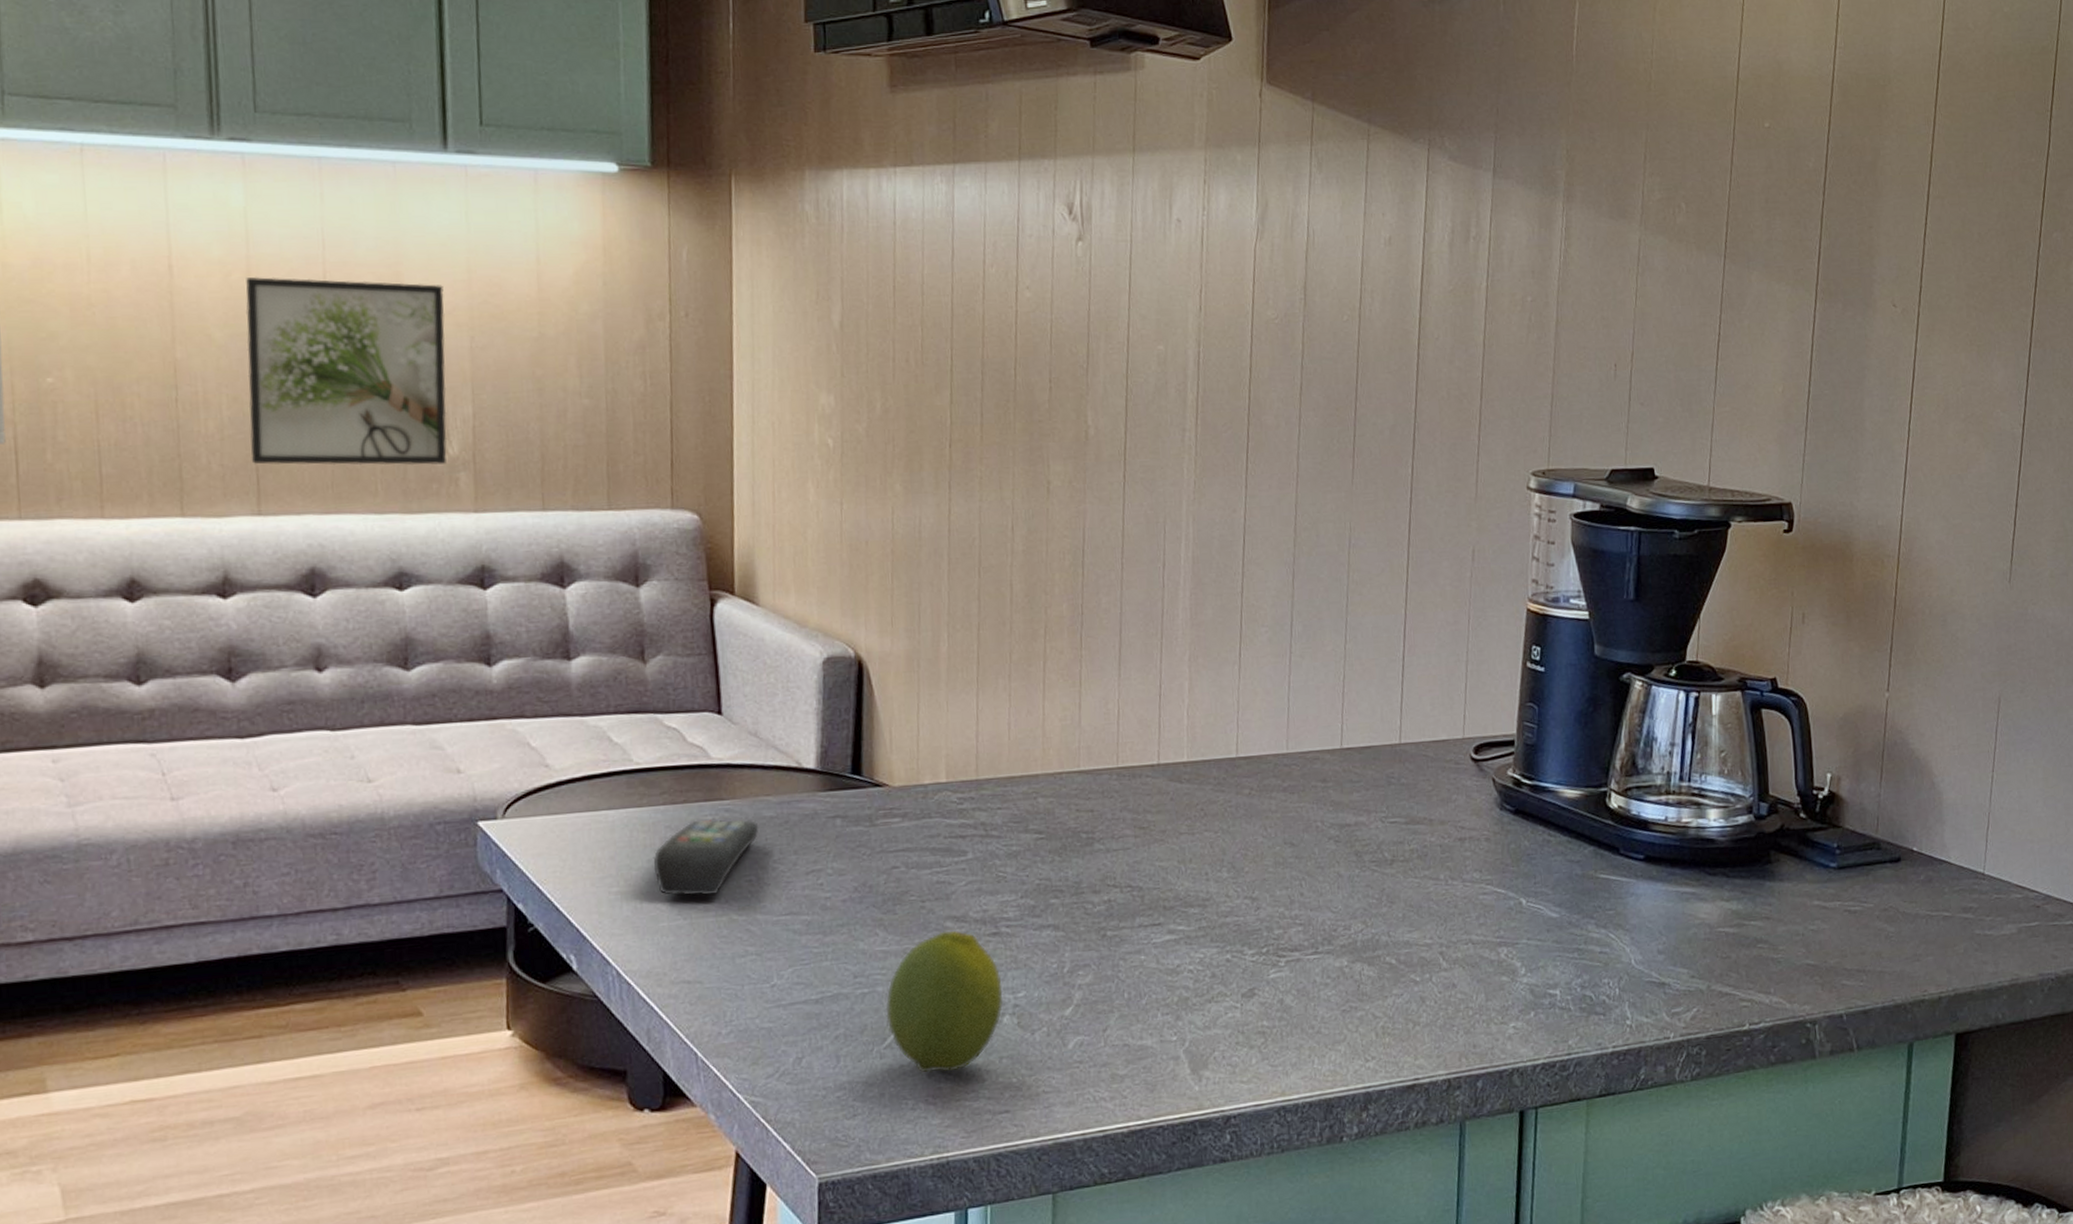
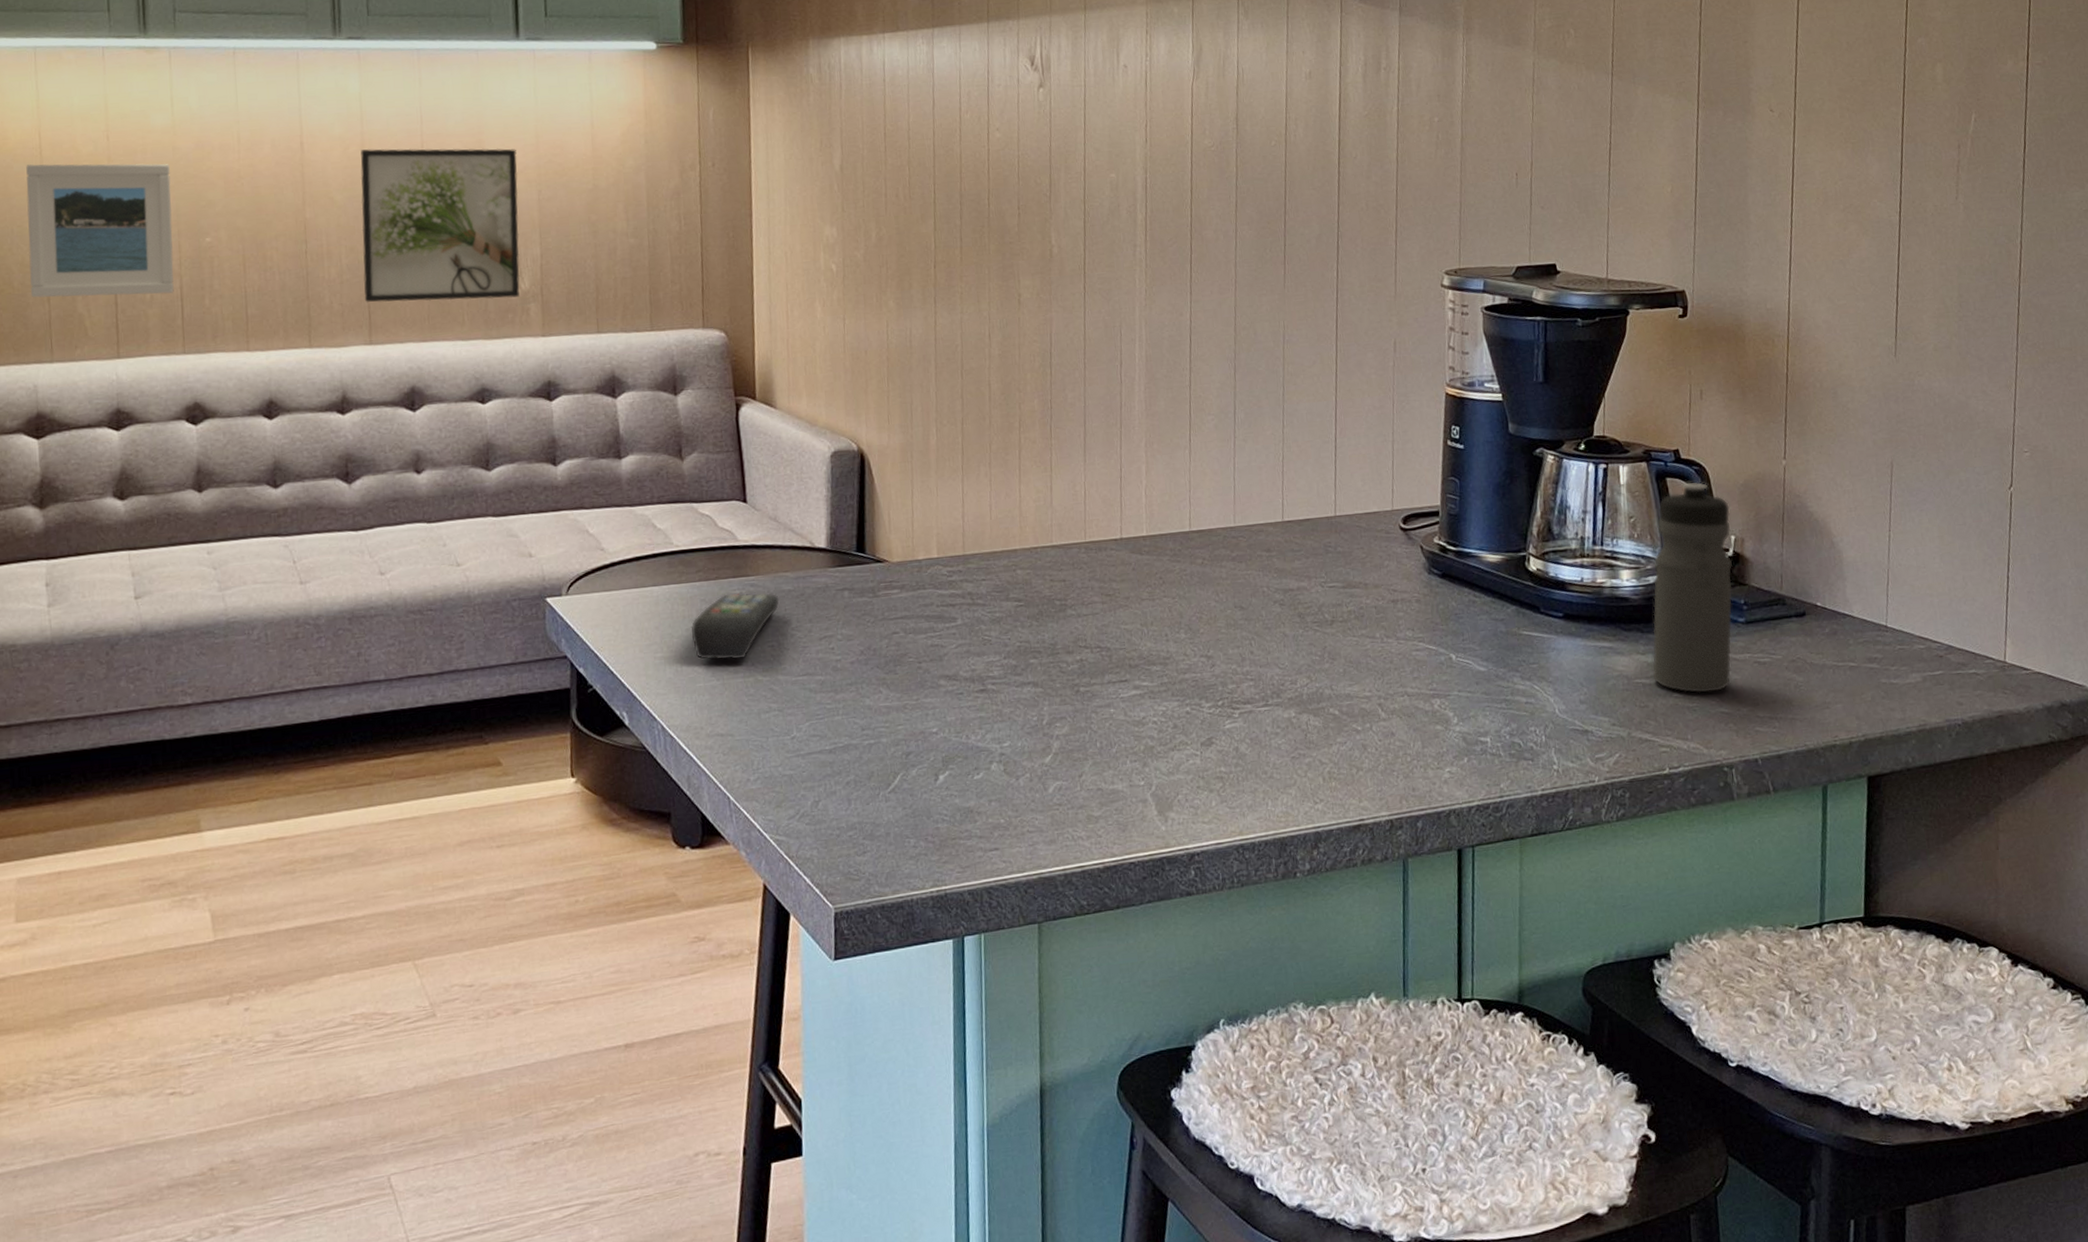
fruit: present [885,931,1004,1074] -> none [889,688,991,815]
water bottle: none [1736,713,1827,944] -> present [1652,481,1733,693]

